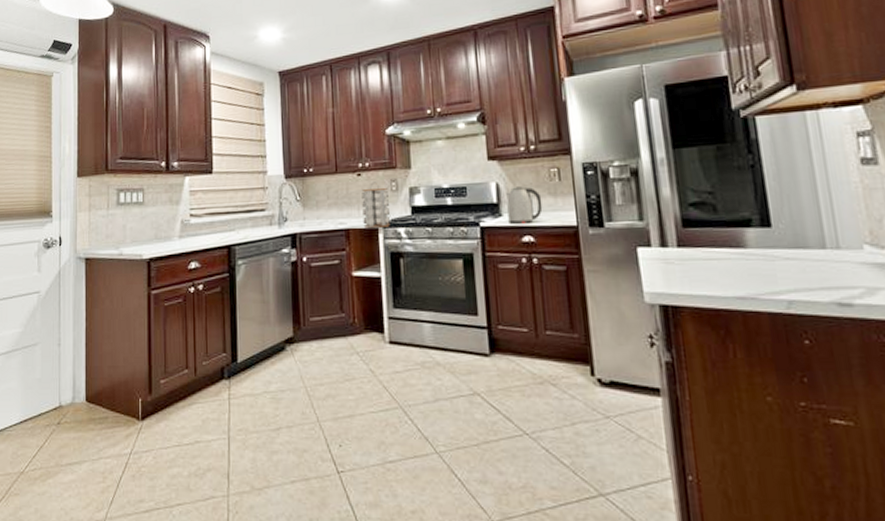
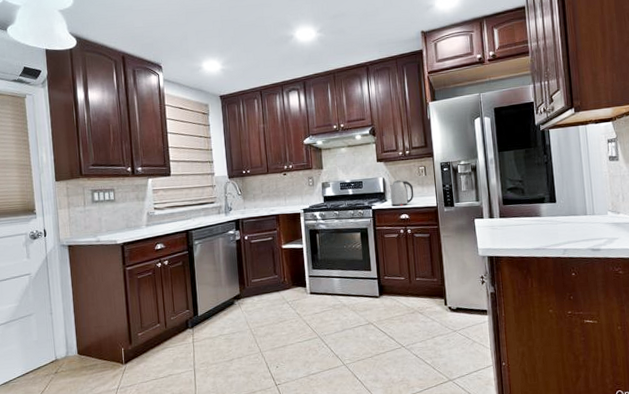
spice rack: present [361,182,391,229] -> none [287,179,310,214]

